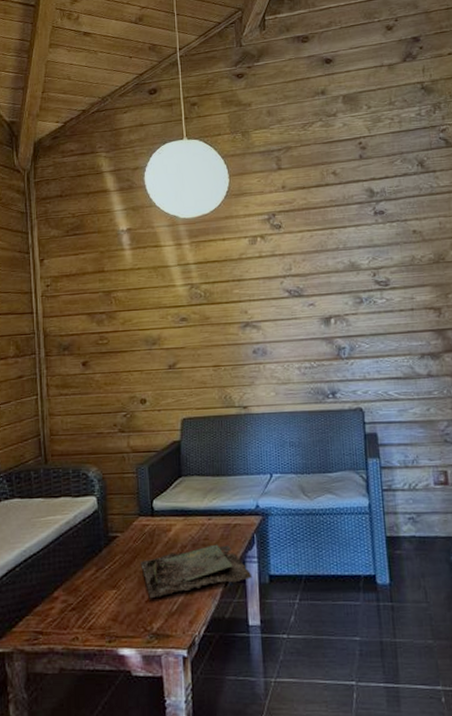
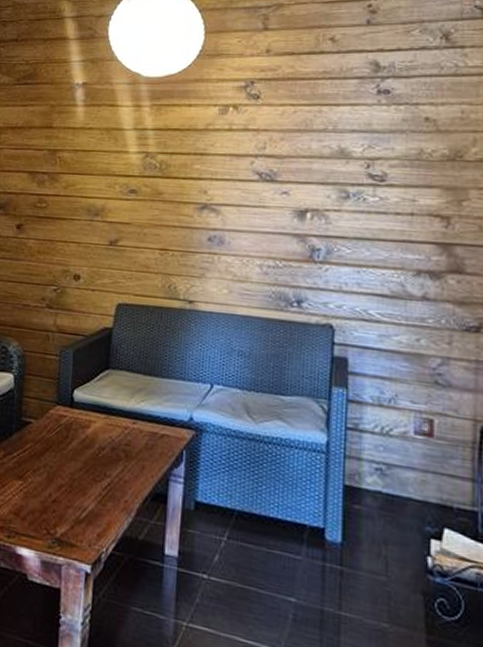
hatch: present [141,544,253,599] -> none [52,452,176,502]

